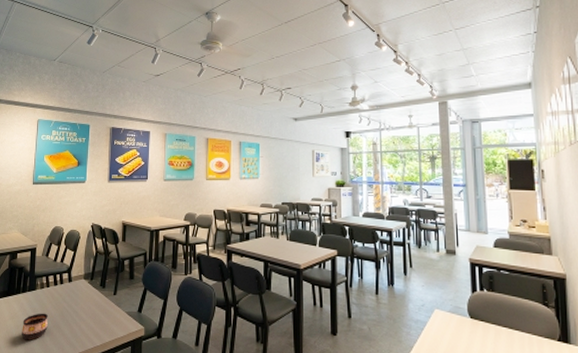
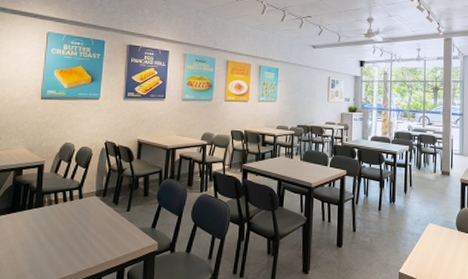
cup: present [22,313,48,340] -> none [27,229,56,257]

